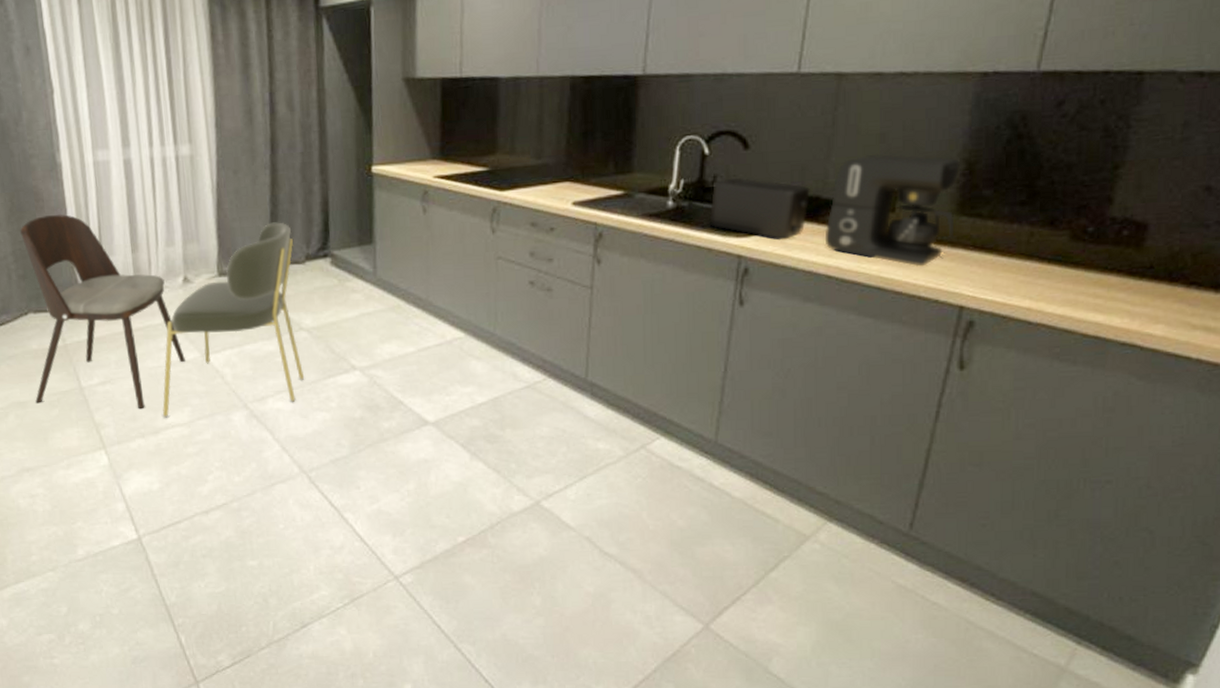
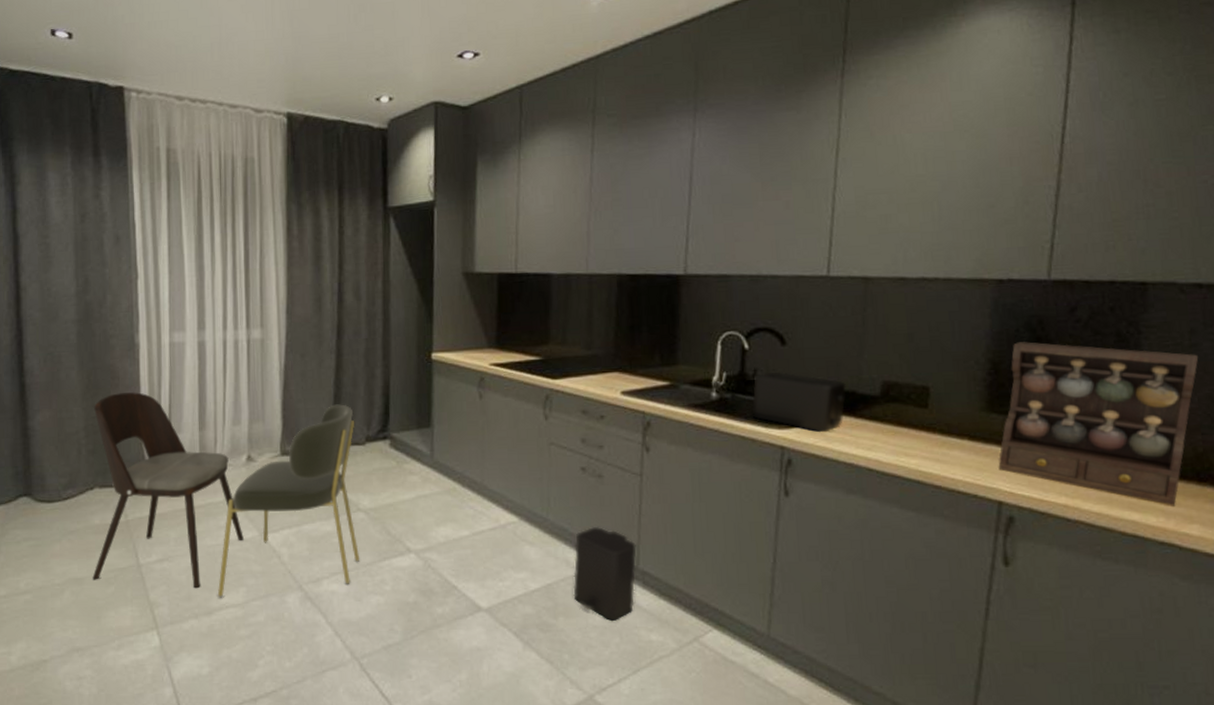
pedal bin: none [520,339,585,432] -> present [573,526,636,622]
coffee maker: present [824,153,961,267] -> none [862,352,986,462]
spice rack: none [963,139,1189,307] -> present [998,342,1199,506]

